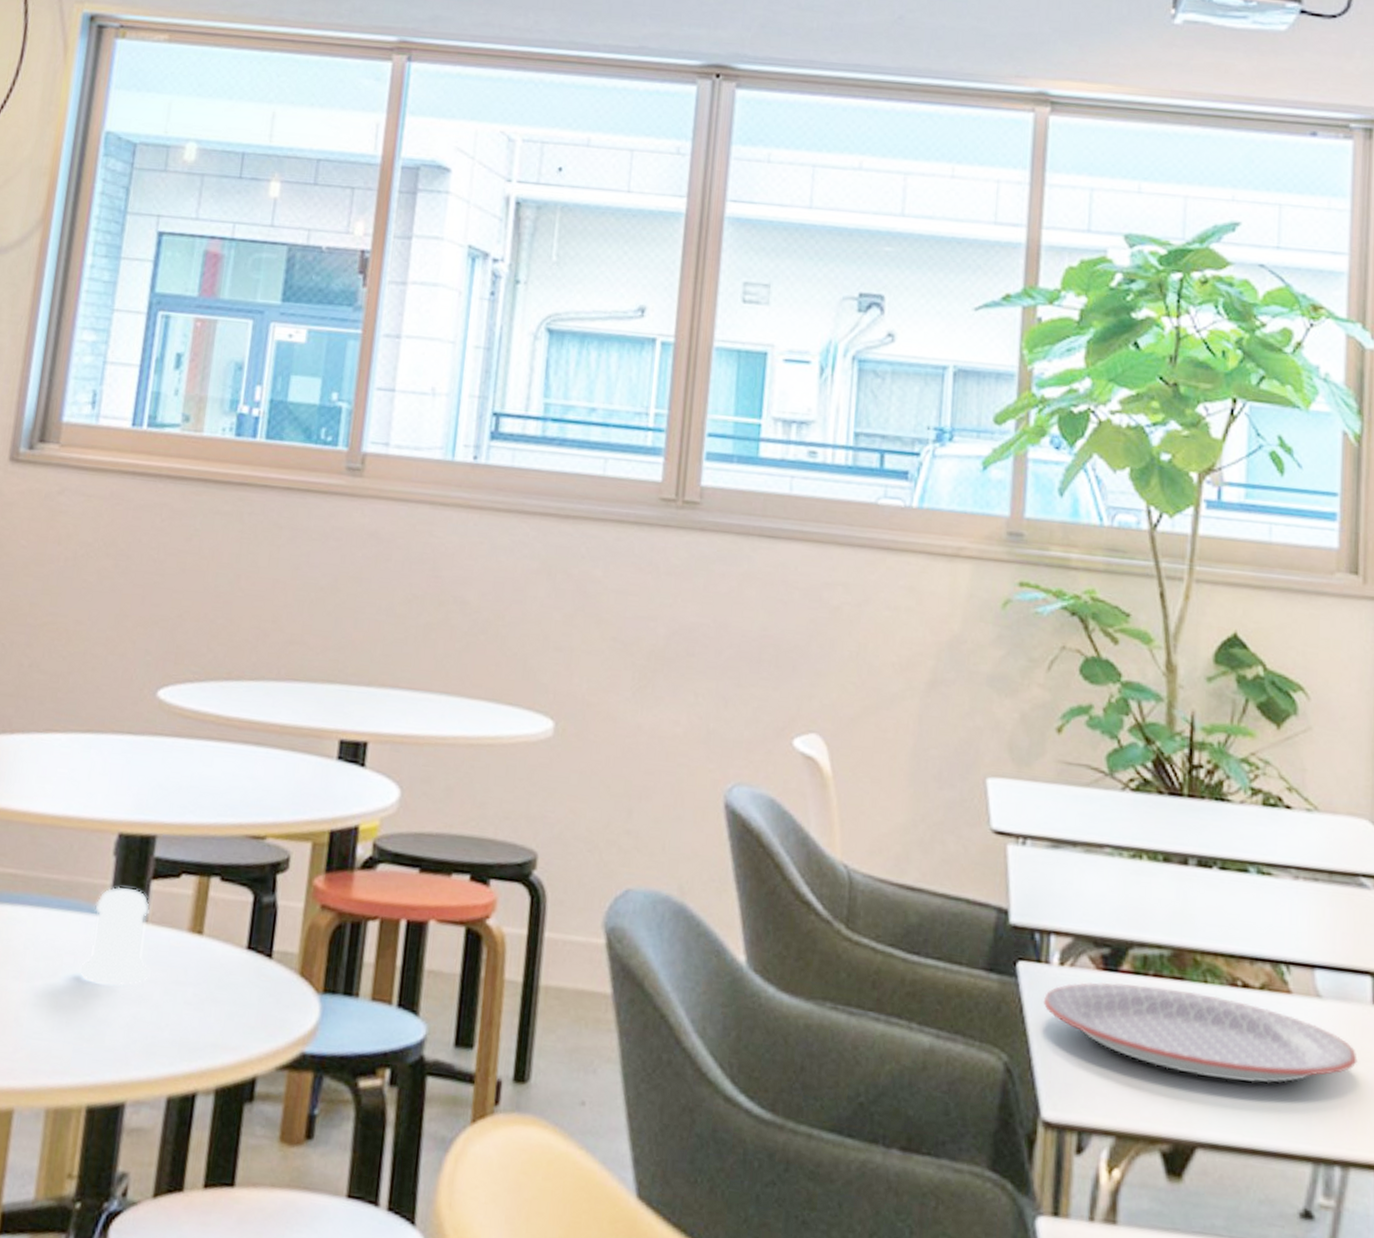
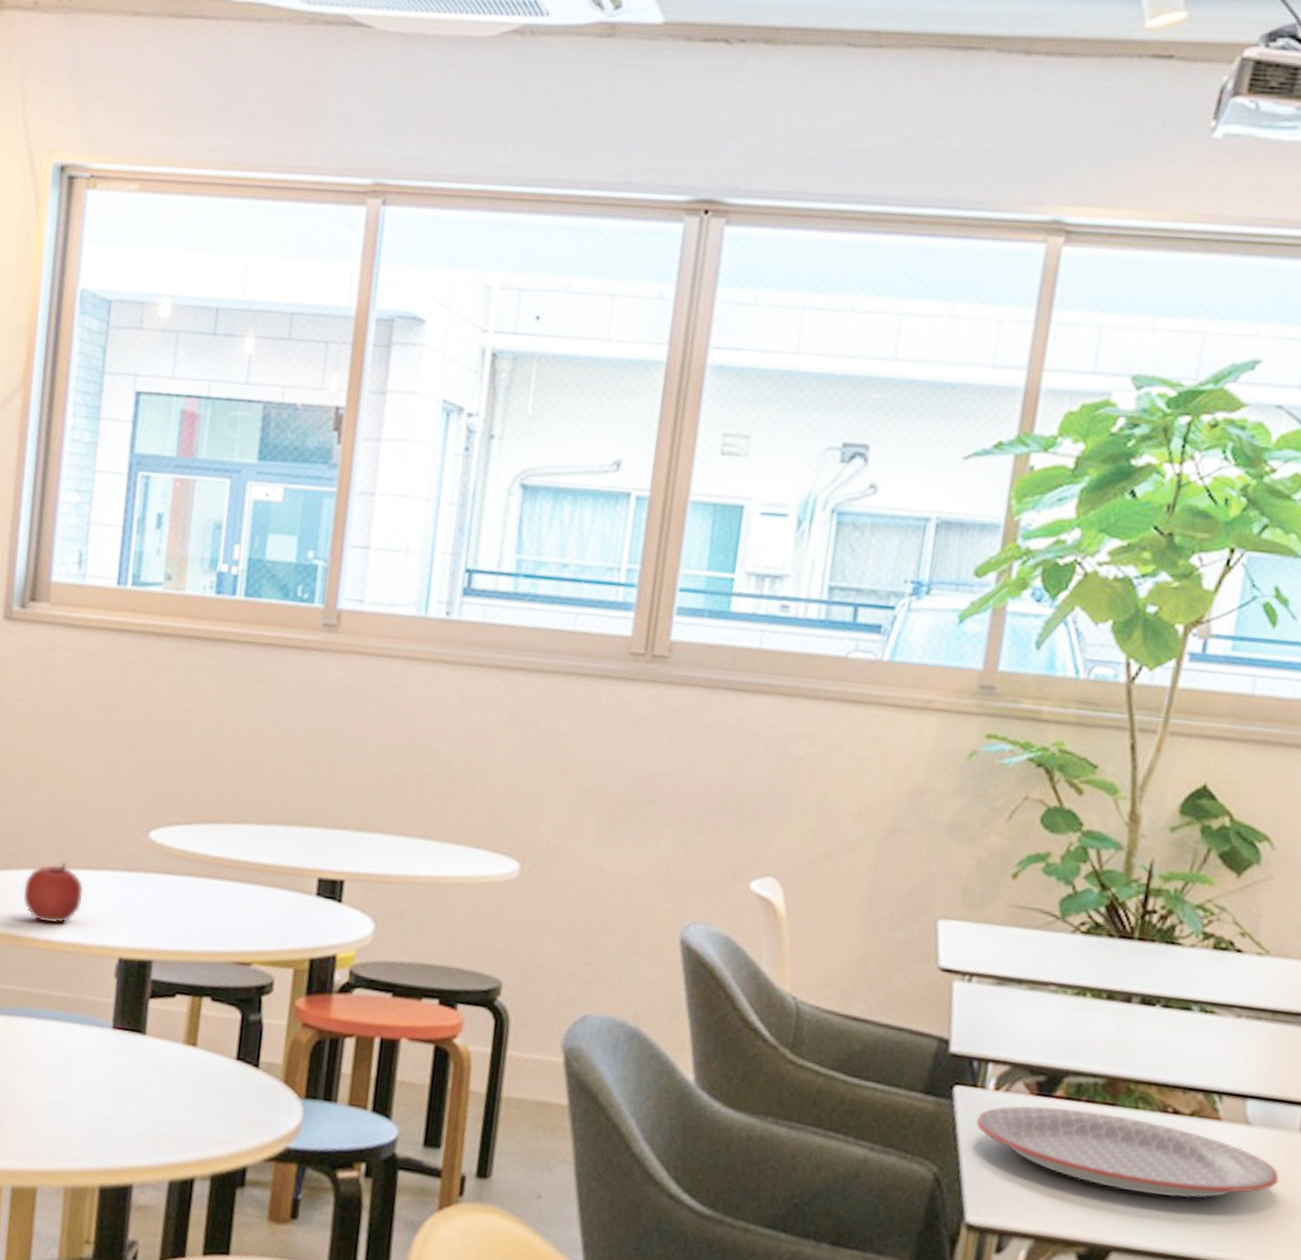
apple: none [14,725,84,795] -> present [22,863,85,924]
salt shaker: present [80,886,149,985] -> none [89,1004,149,1088]

